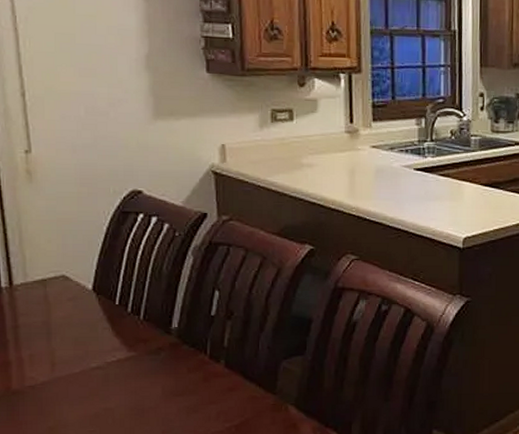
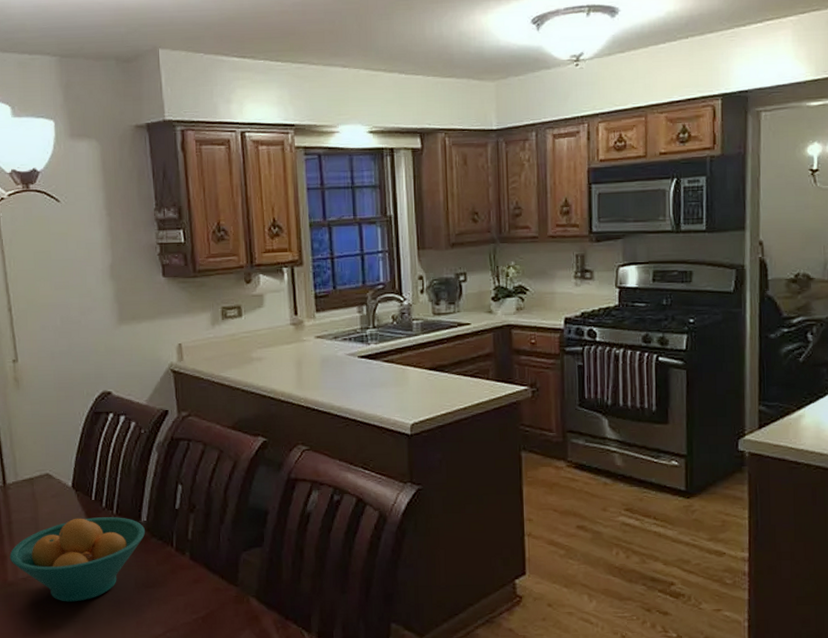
fruit bowl: none [15,323,177,411] -> present [10,517,146,602]

